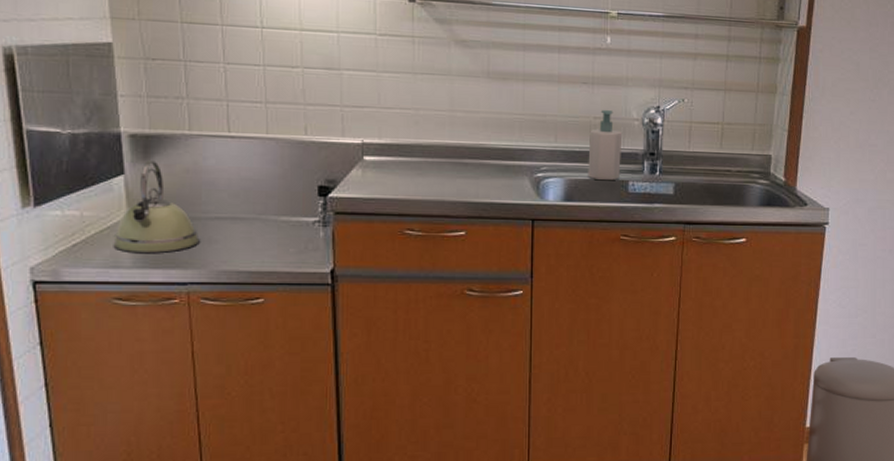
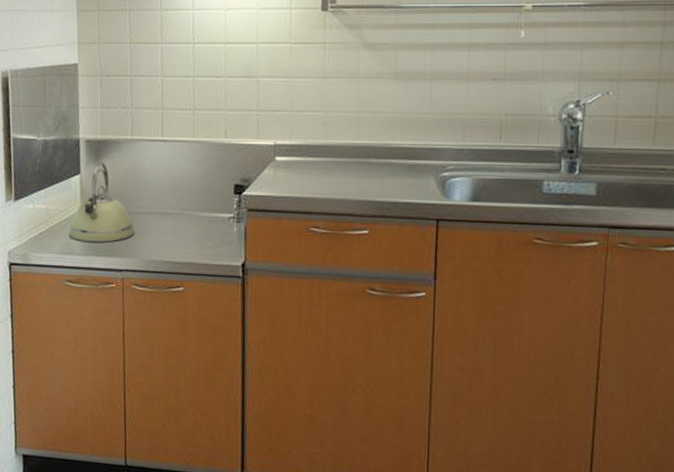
soap bottle: present [588,110,623,181] -> none [497,107,537,181]

